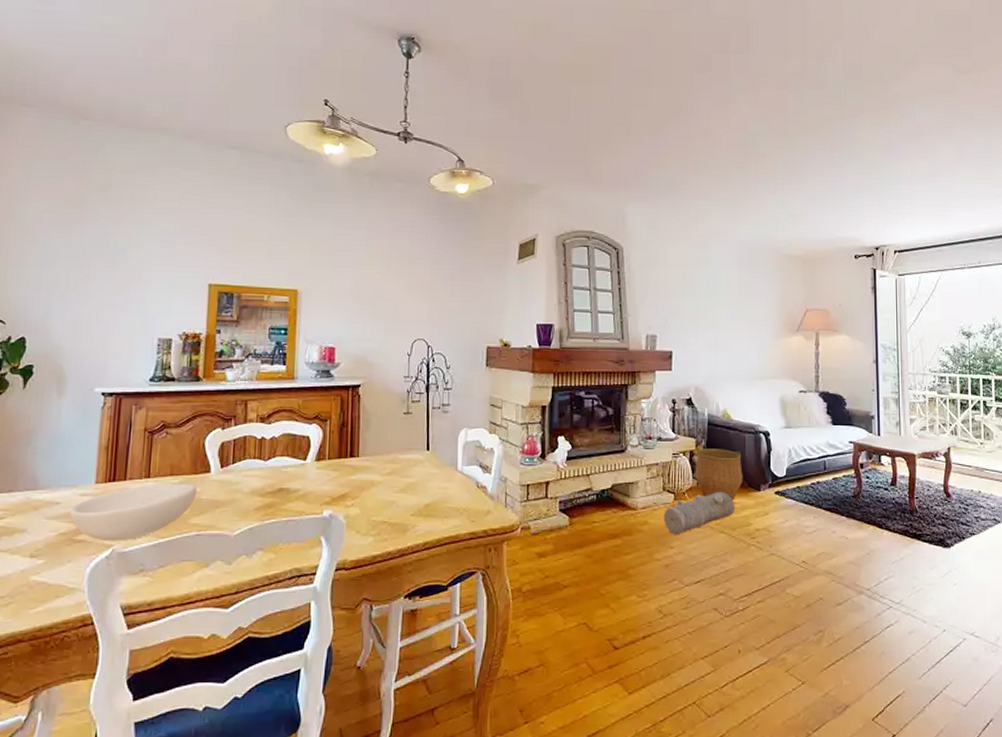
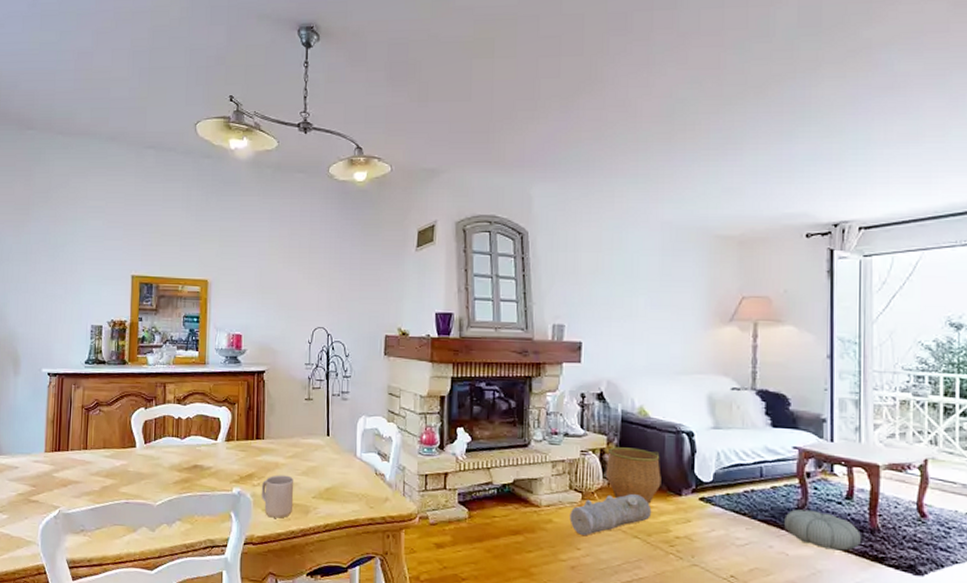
bowl: present [70,484,197,541] -> none [26,455,126,504]
cup: none [355,493,392,540] -> present [261,475,294,518]
pouf: none [844,497,903,531] -> present [784,509,861,551]

